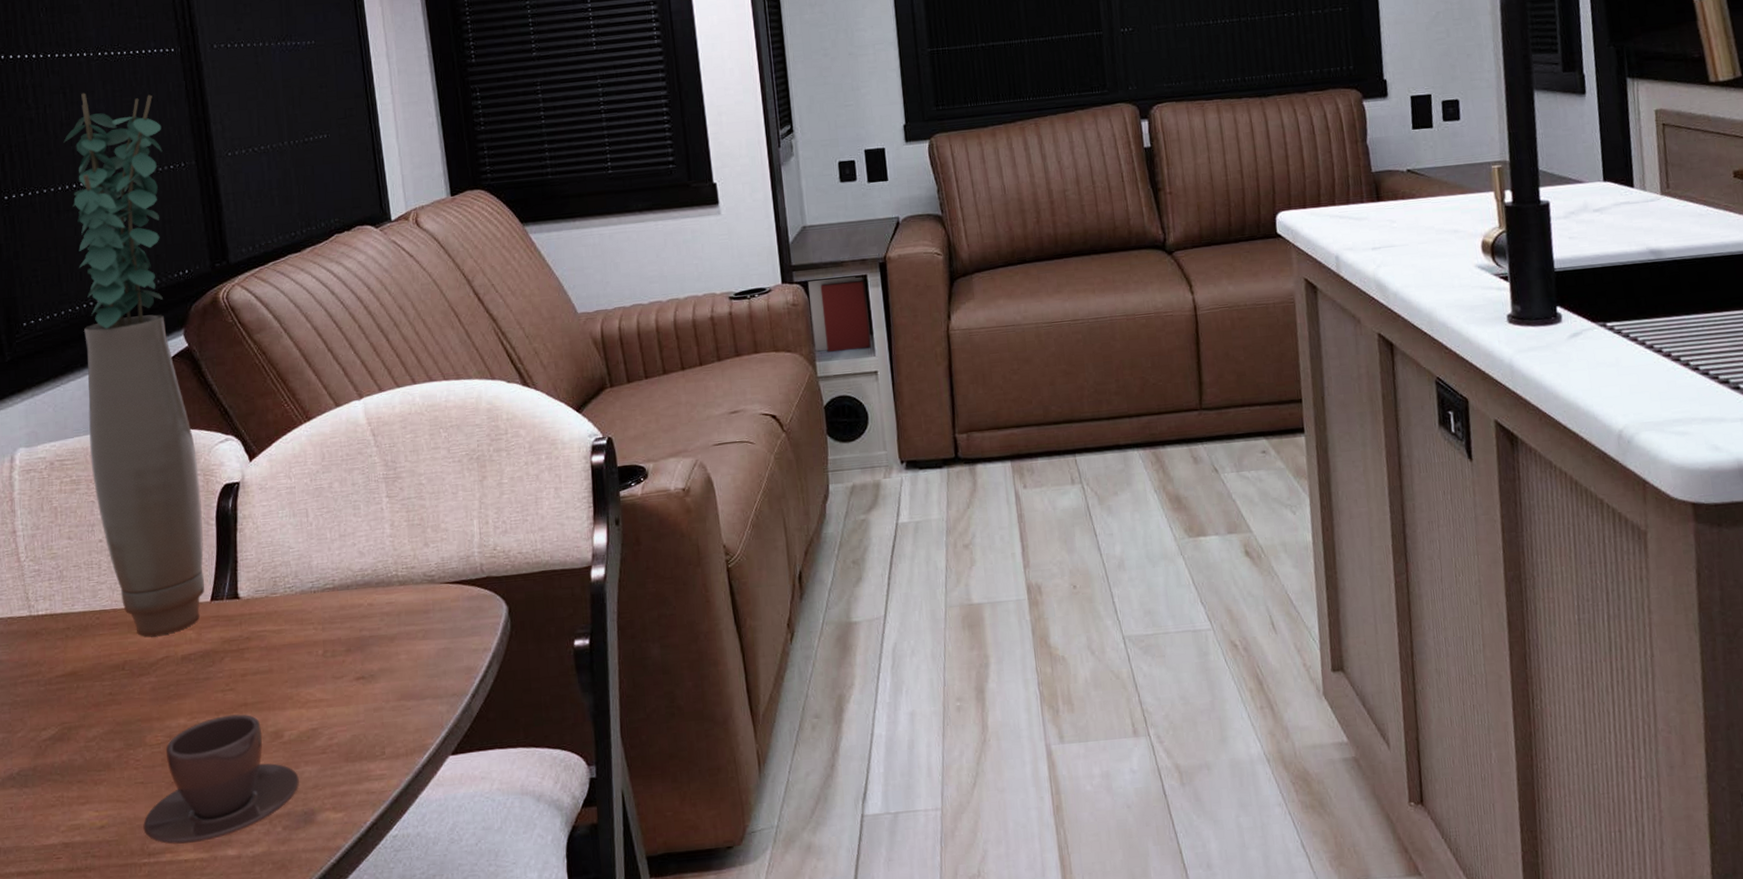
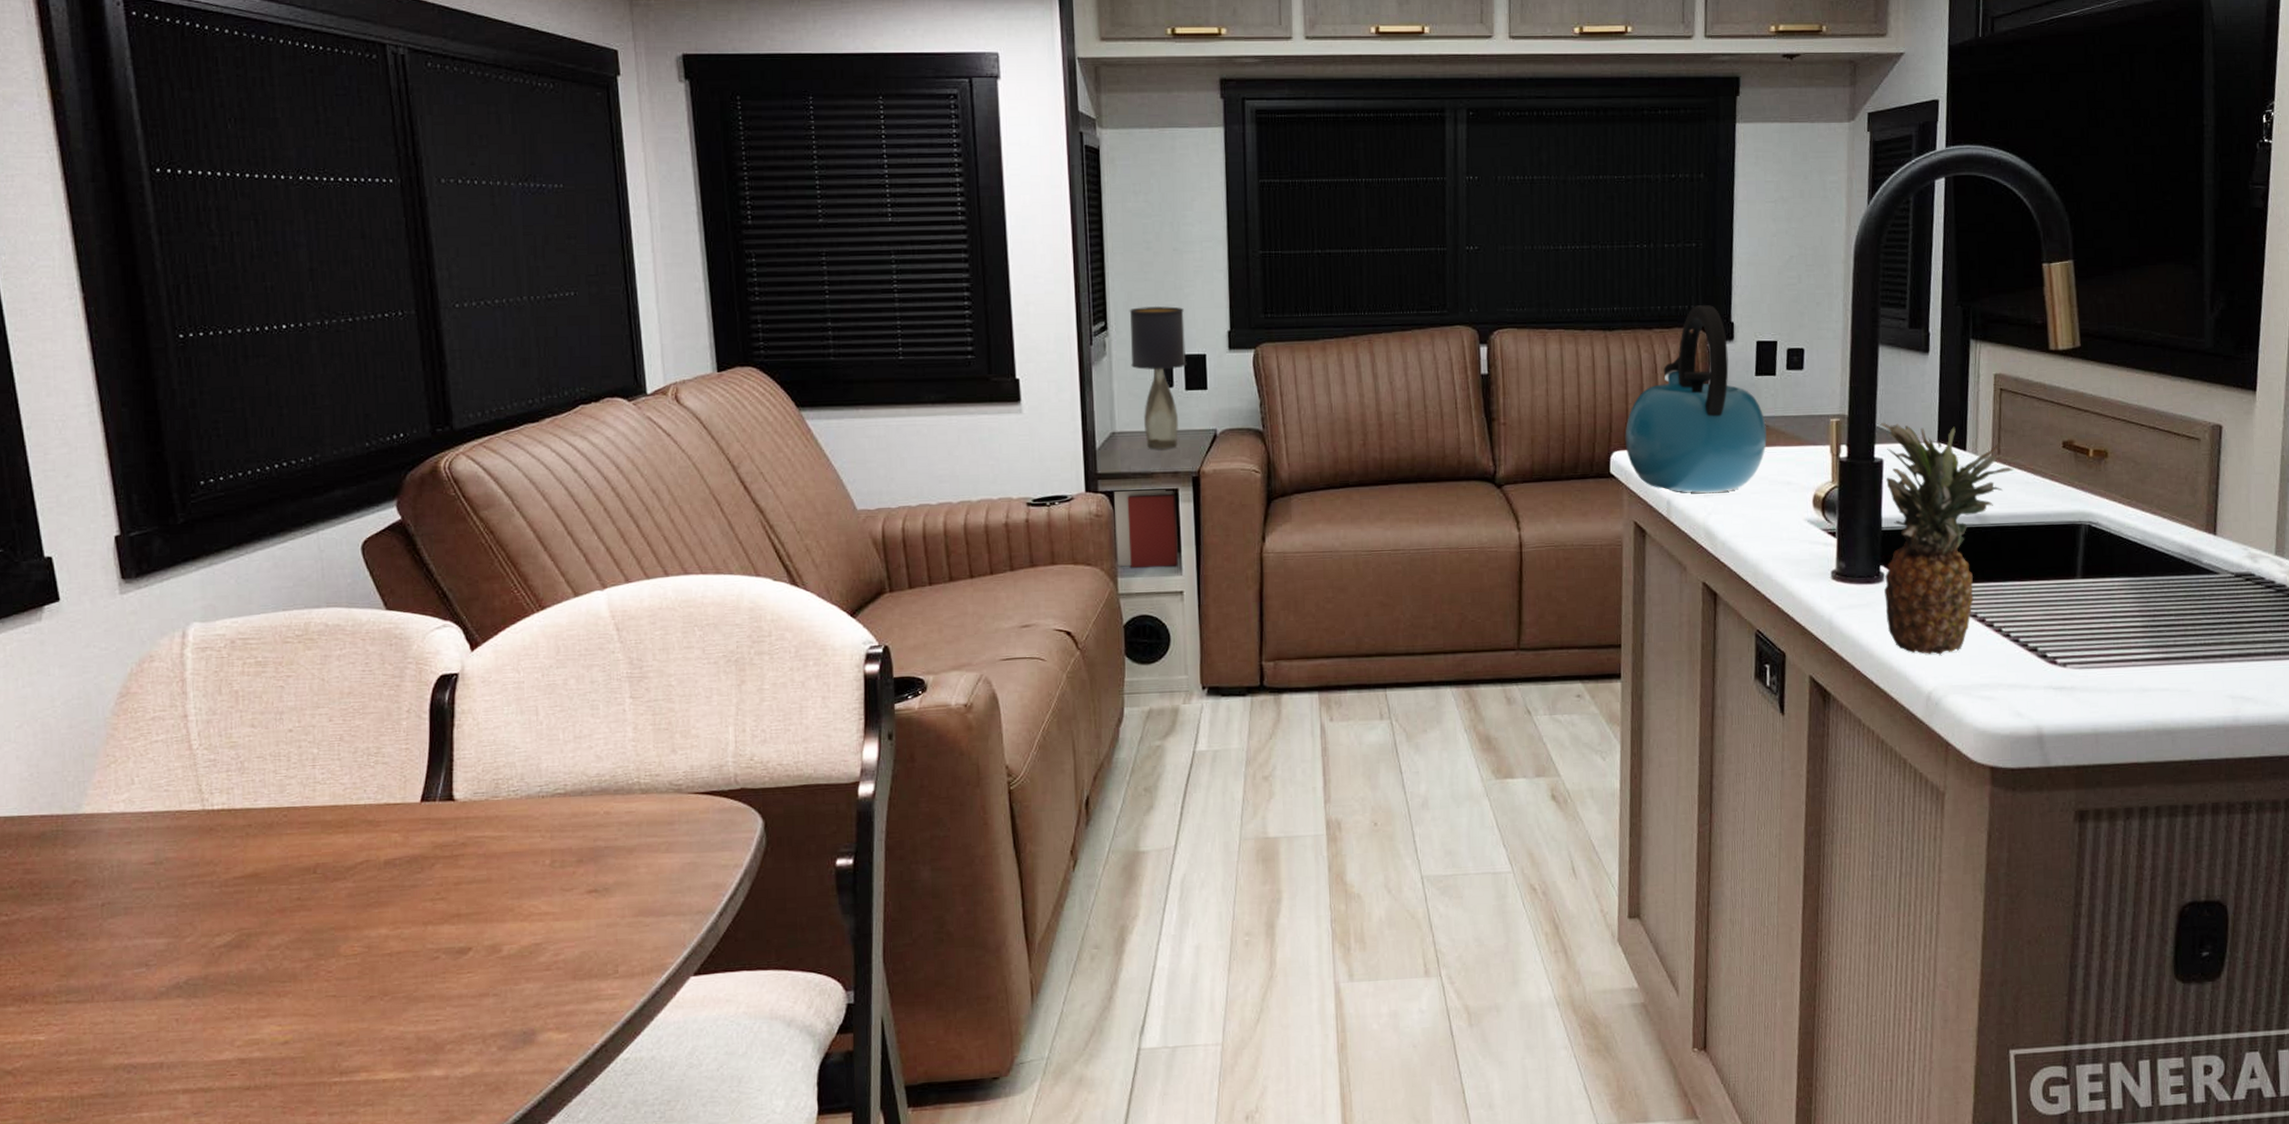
vase: present [63,93,204,637] -> none [254,221,414,838]
teacup: present [143,714,299,845] -> none [334,925,518,1063]
table lamp: none [812,106,868,240] -> present [1129,305,1187,450]
kettle: none [1288,65,1430,247] -> present [1625,305,1767,493]
fruit: none [1543,164,1686,392] -> present [1880,423,2014,655]

